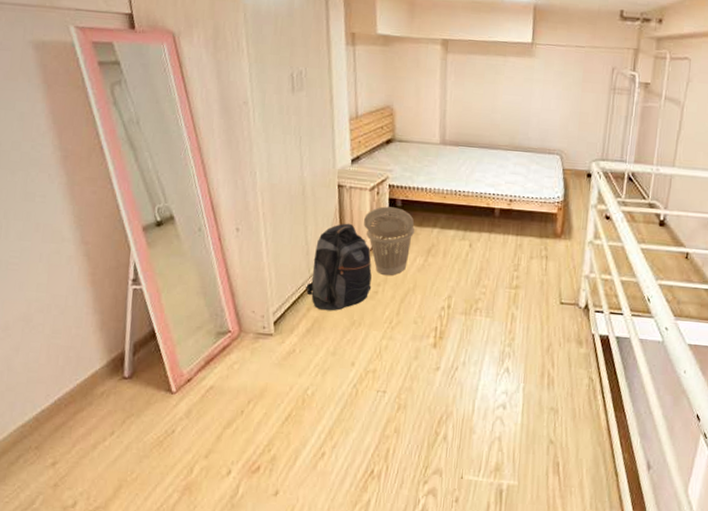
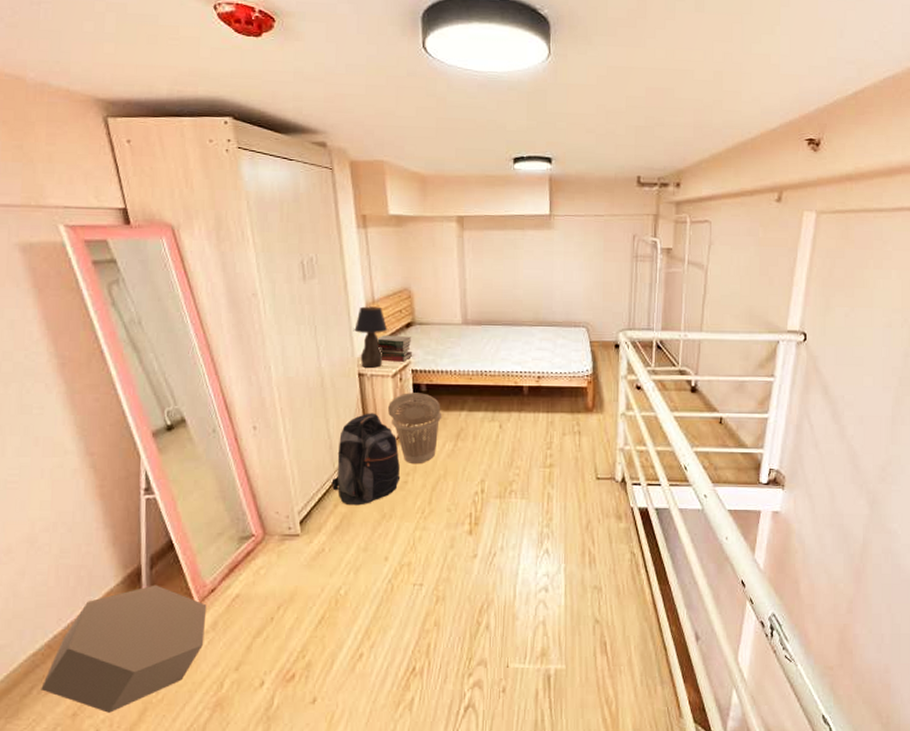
pouf: none [27,370,183,487] -> present [41,585,207,713]
table lamp: none [337,120,369,181] -> present [354,306,388,368]
books: none [358,149,391,177] -> present [377,335,413,362]

